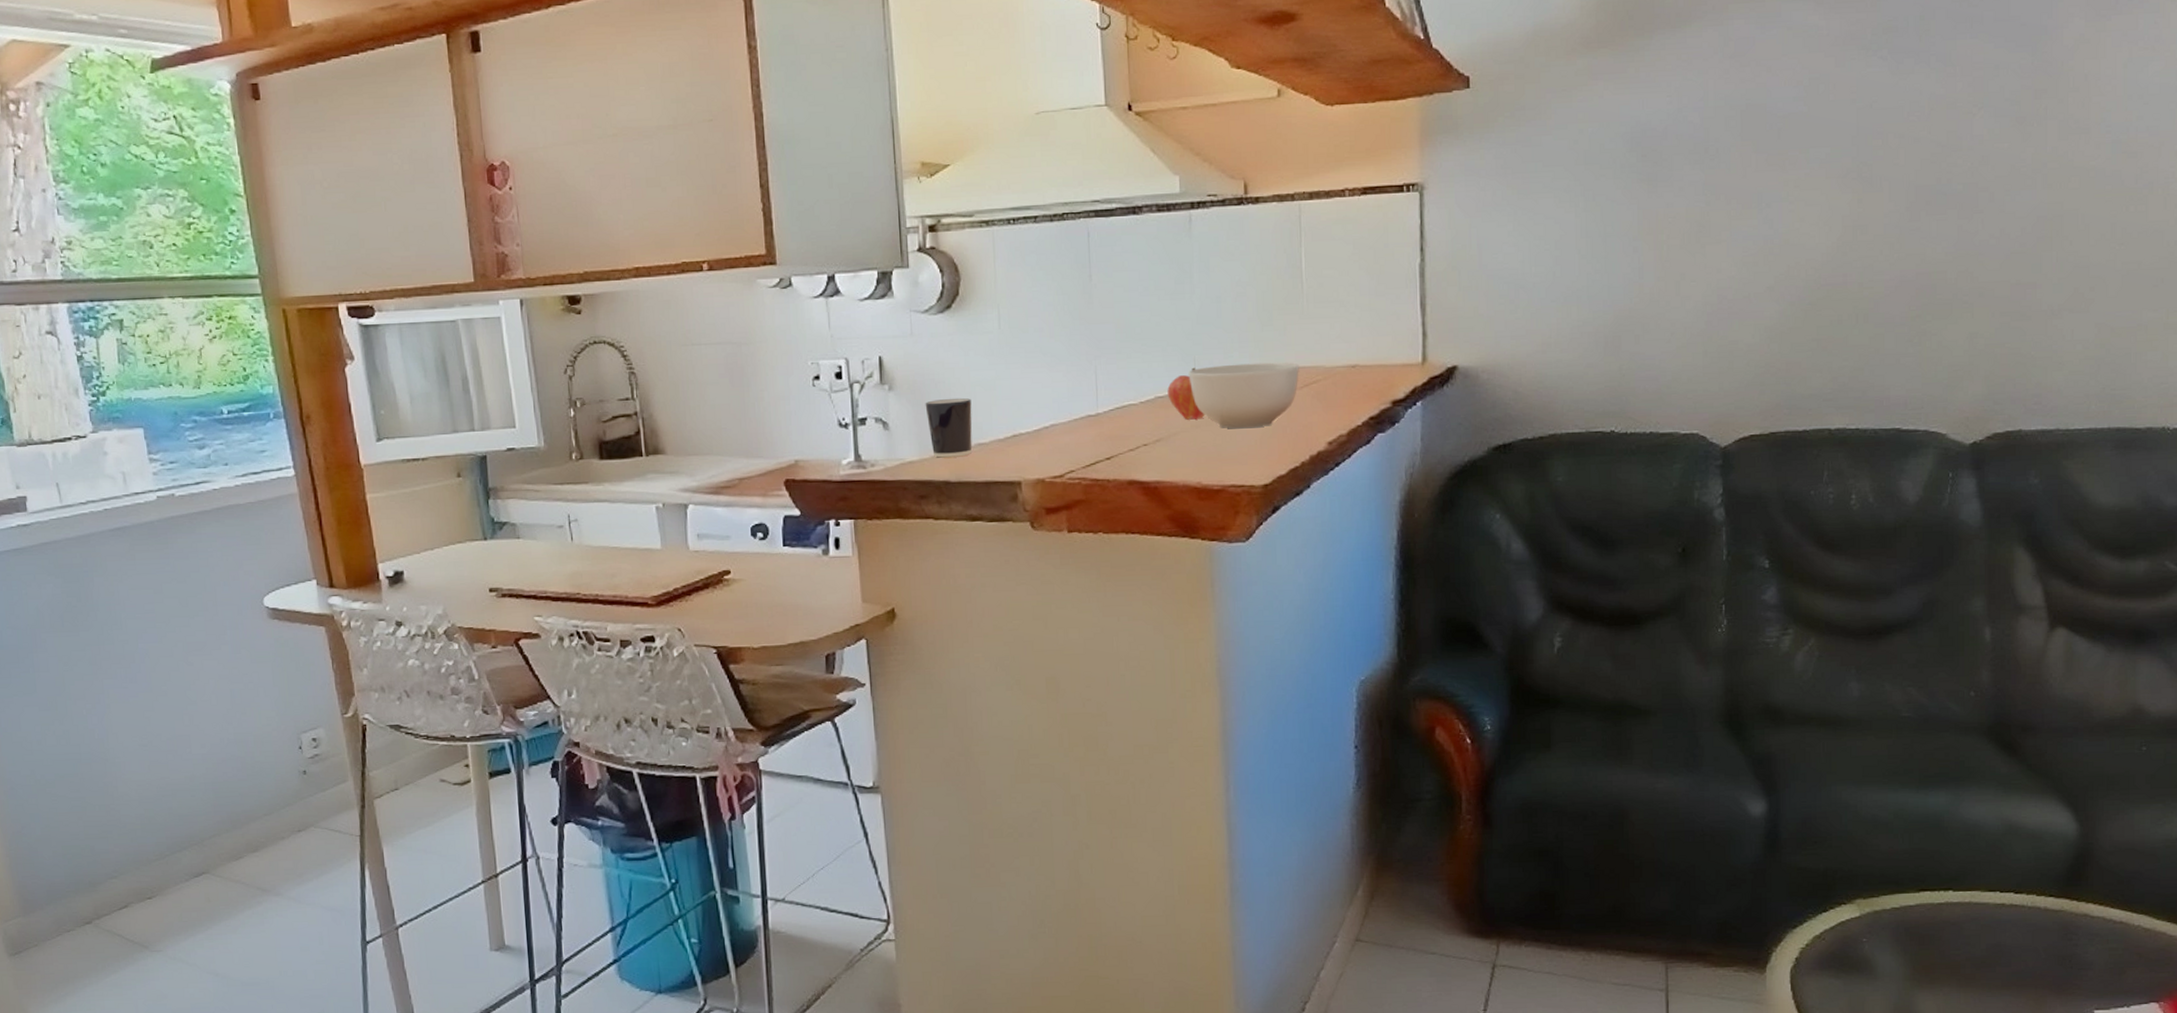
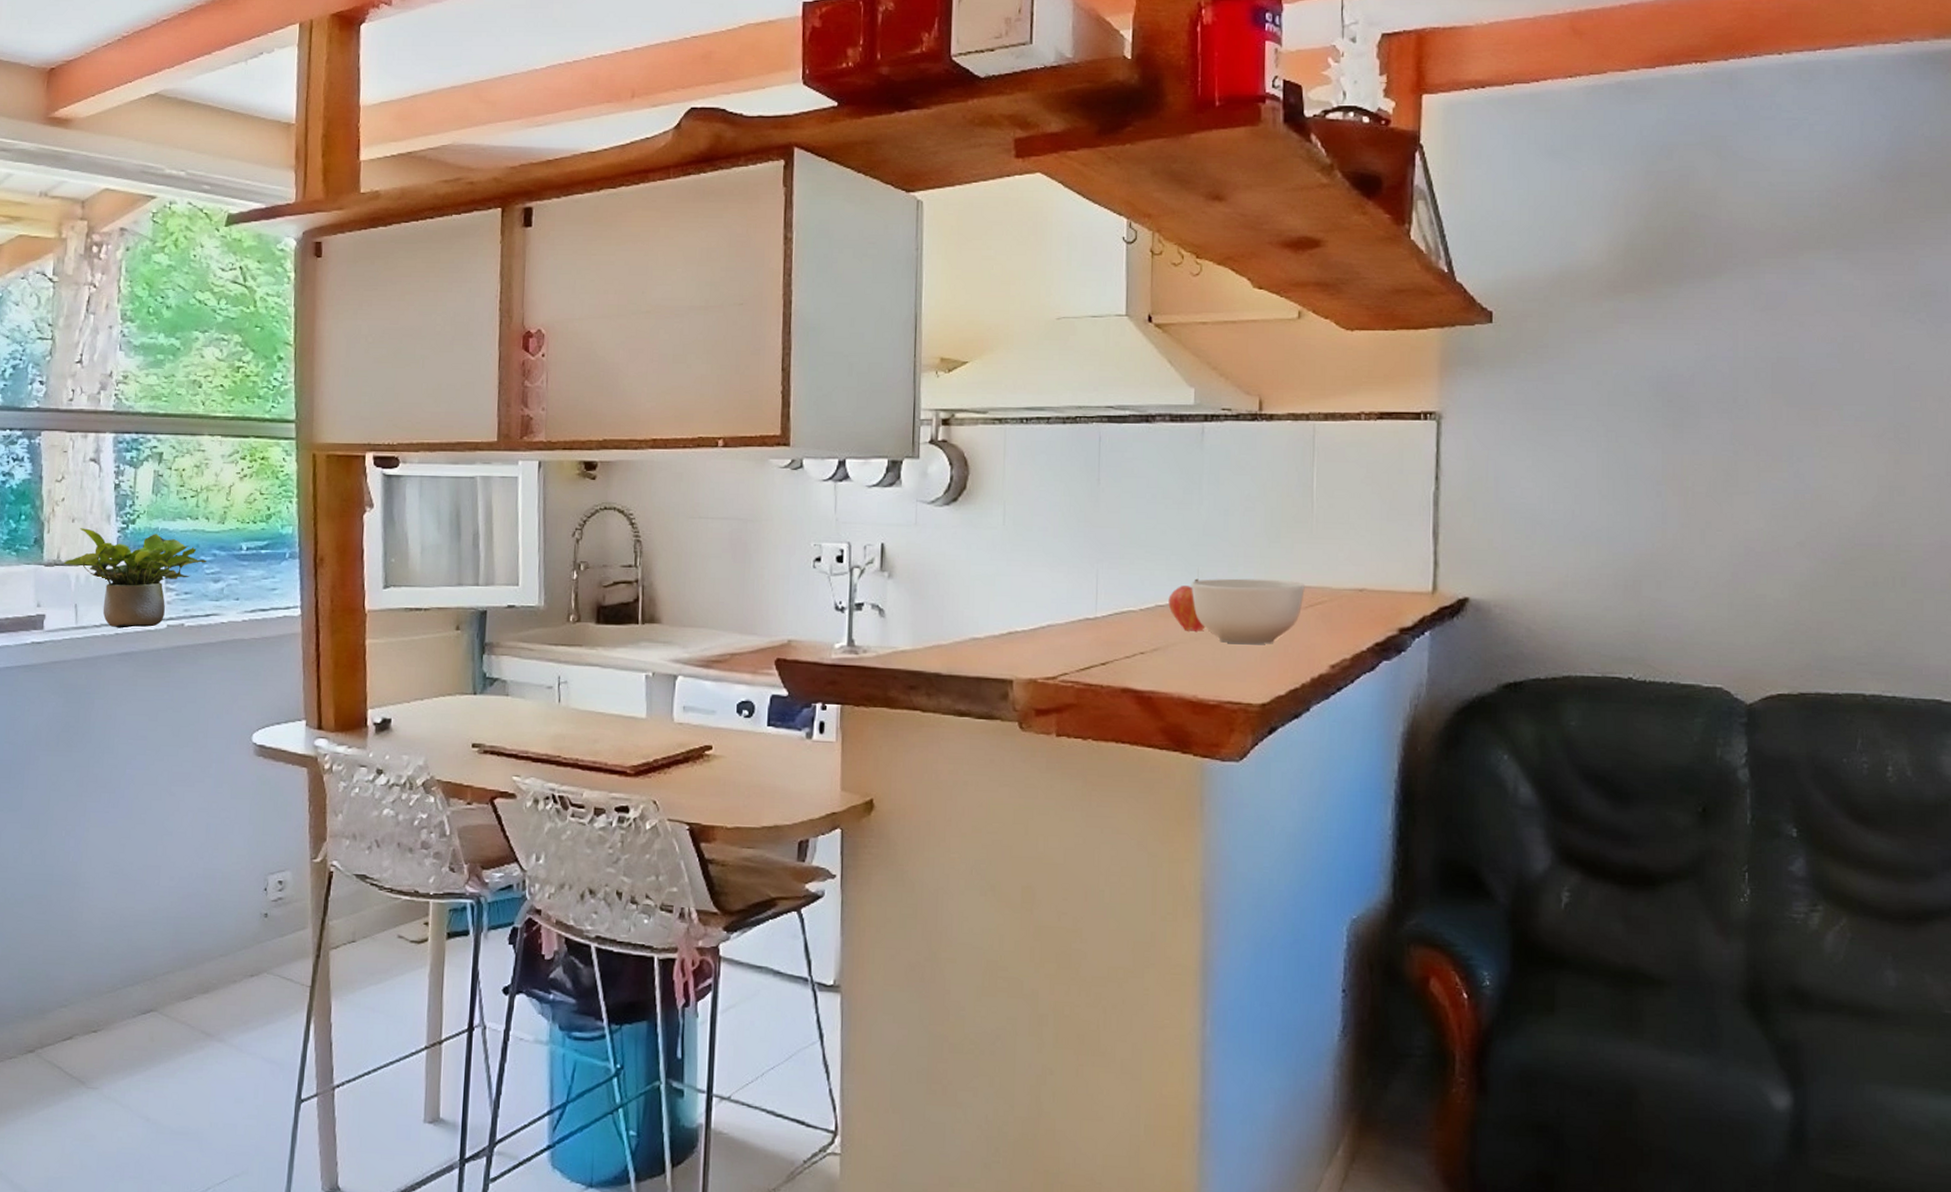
potted plant: none [37,404,189,504] -> present [64,528,207,629]
mug: present [925,397,973,458] -> none [923,590,970,650]

